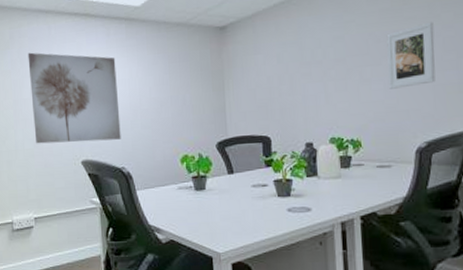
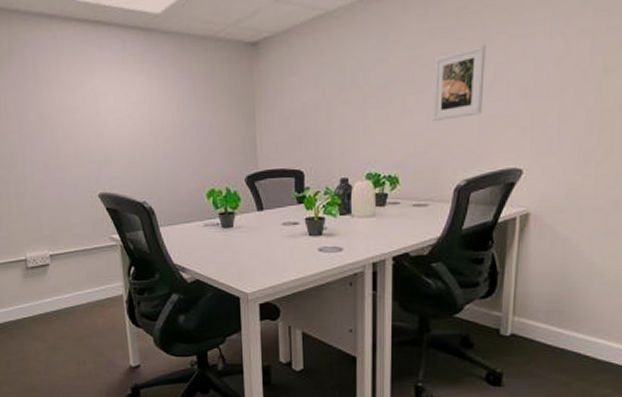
wall art: present [28,52,121,144] -> none [31,66,142,174]

